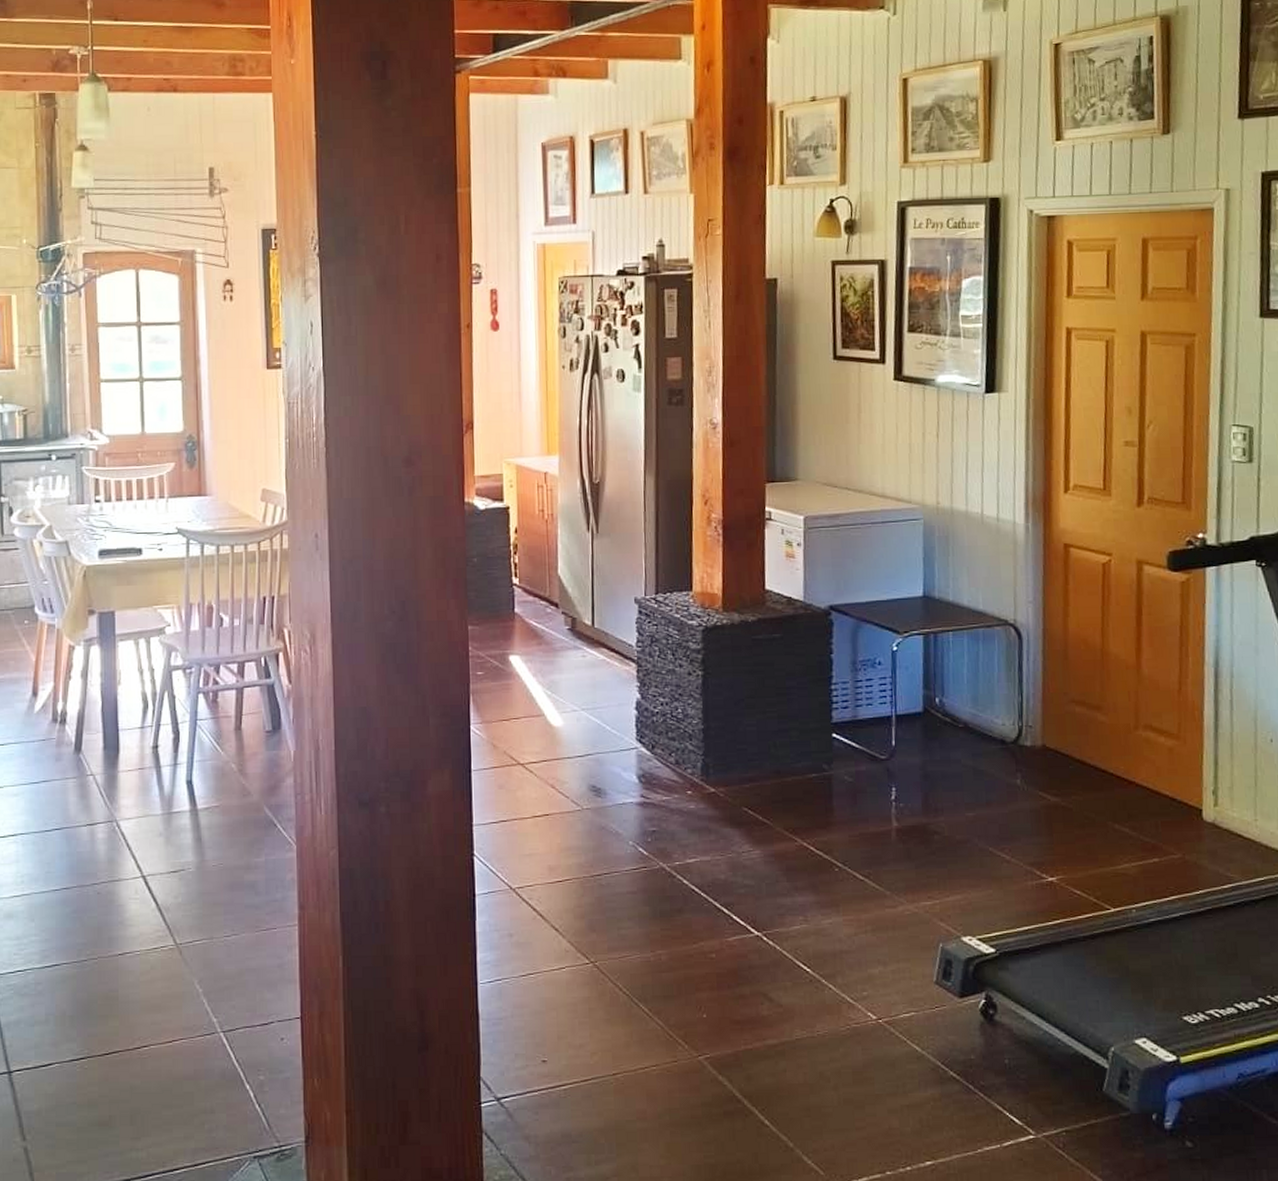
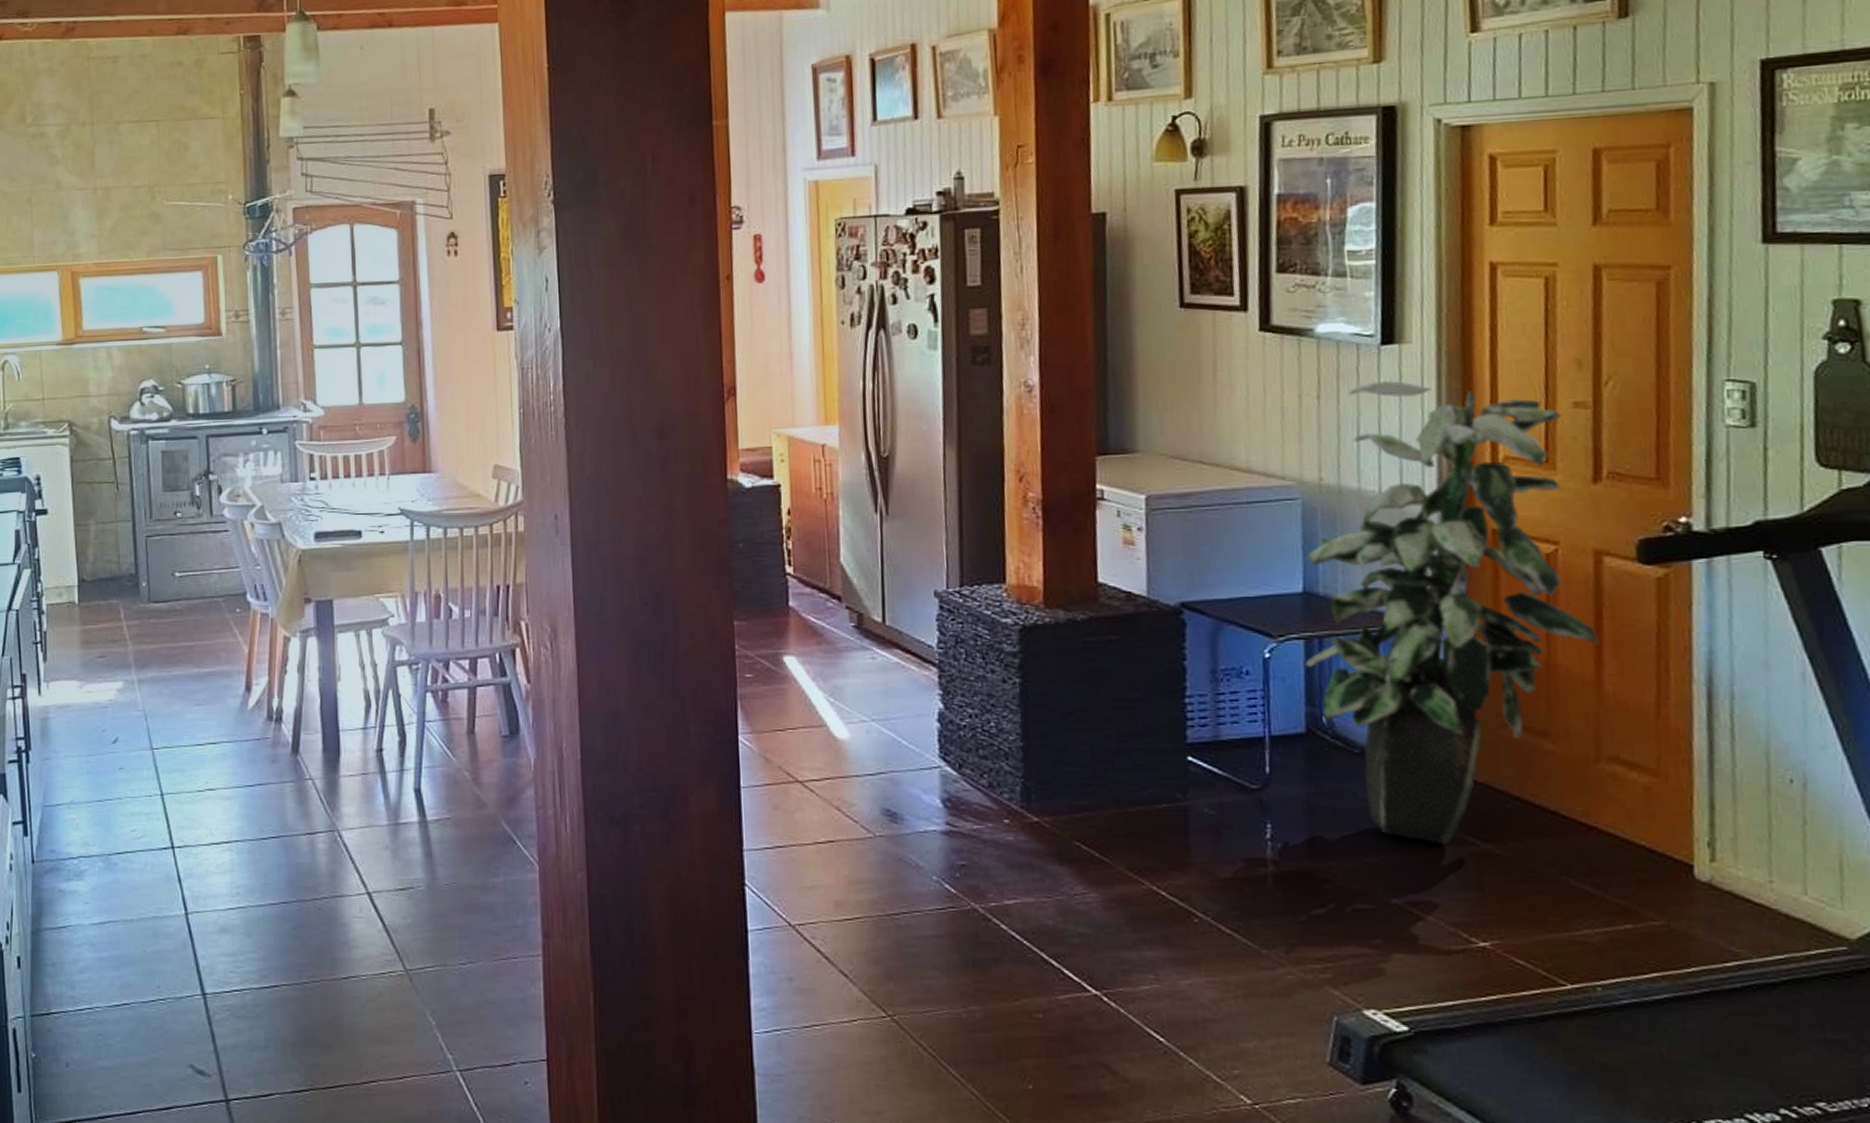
indoor plant: none [923,423,1139,800] -> present [1305,381,1599,845]

